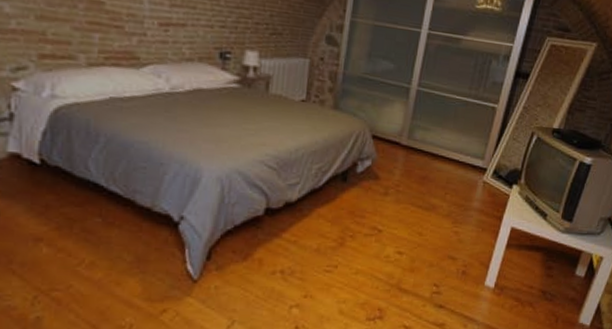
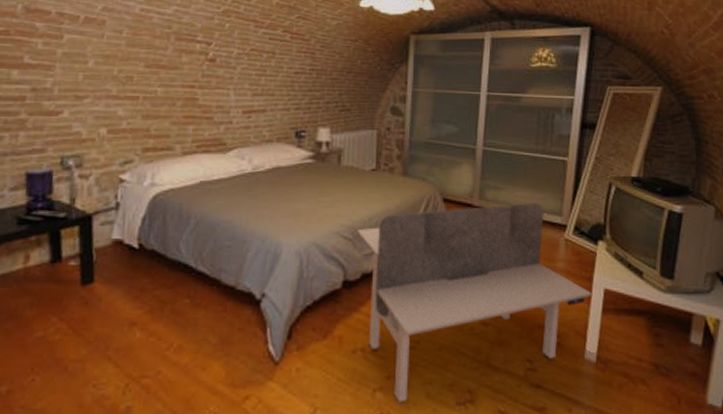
desk: none [281,145,499,318] -> present [356,203,591,403]

